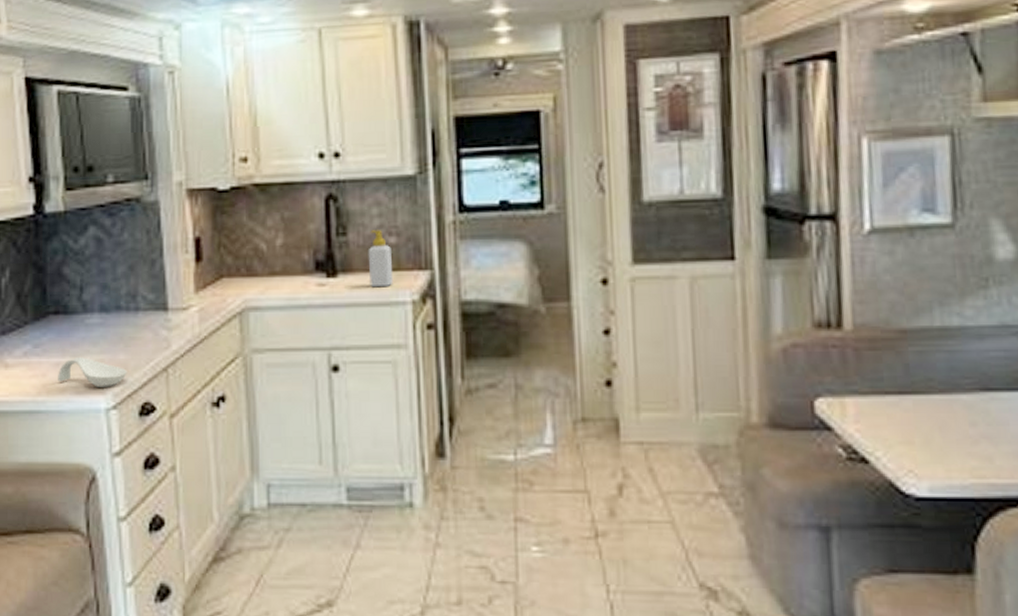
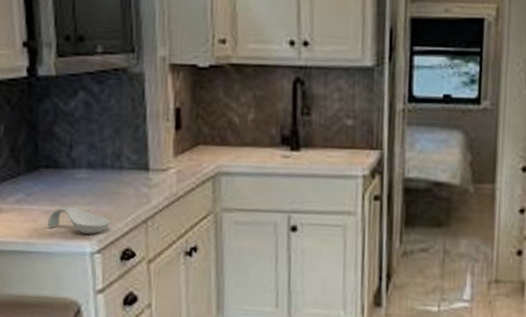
soap bottle: present [368,230,394,288] -> none [327,112,349,162]

